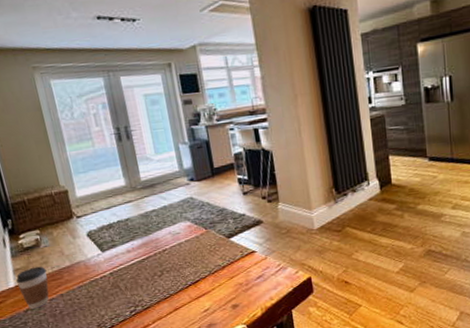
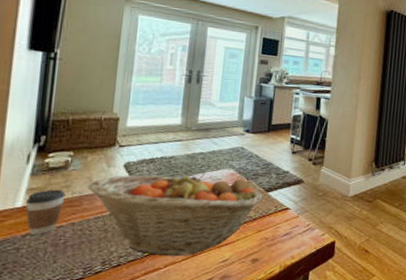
fruit basket: none [62,228,227,314] -> present [87,172,264,256]

